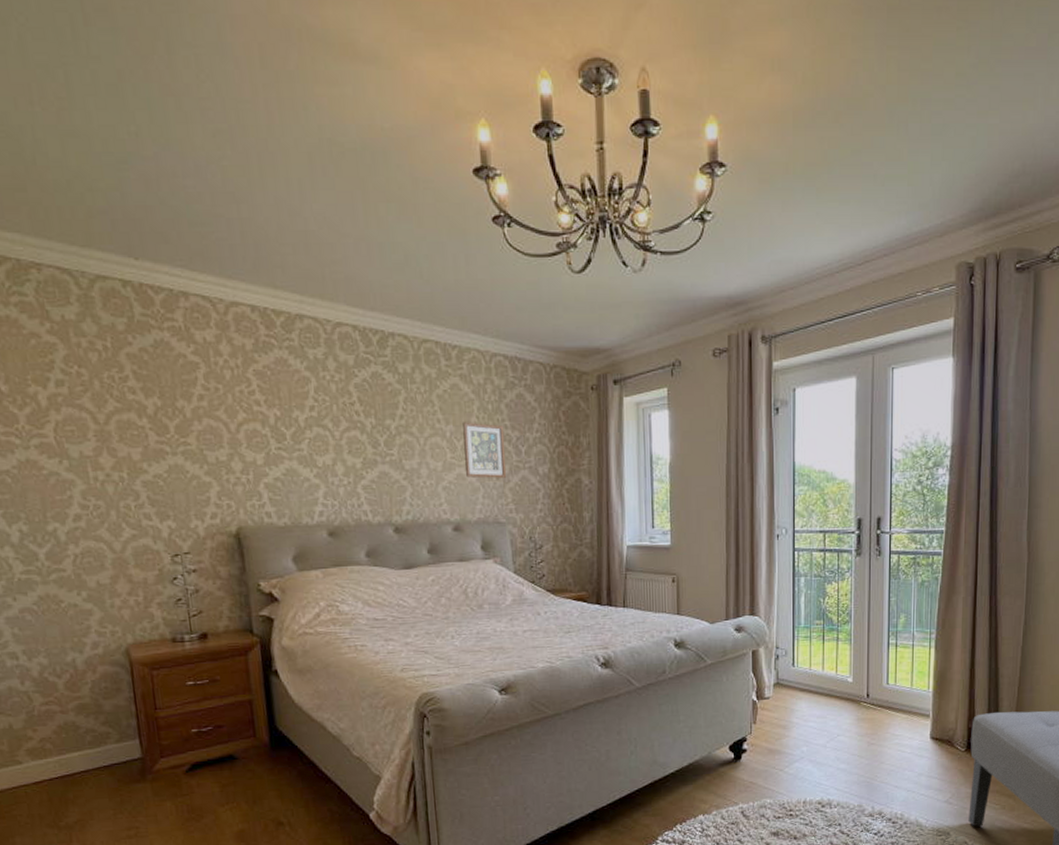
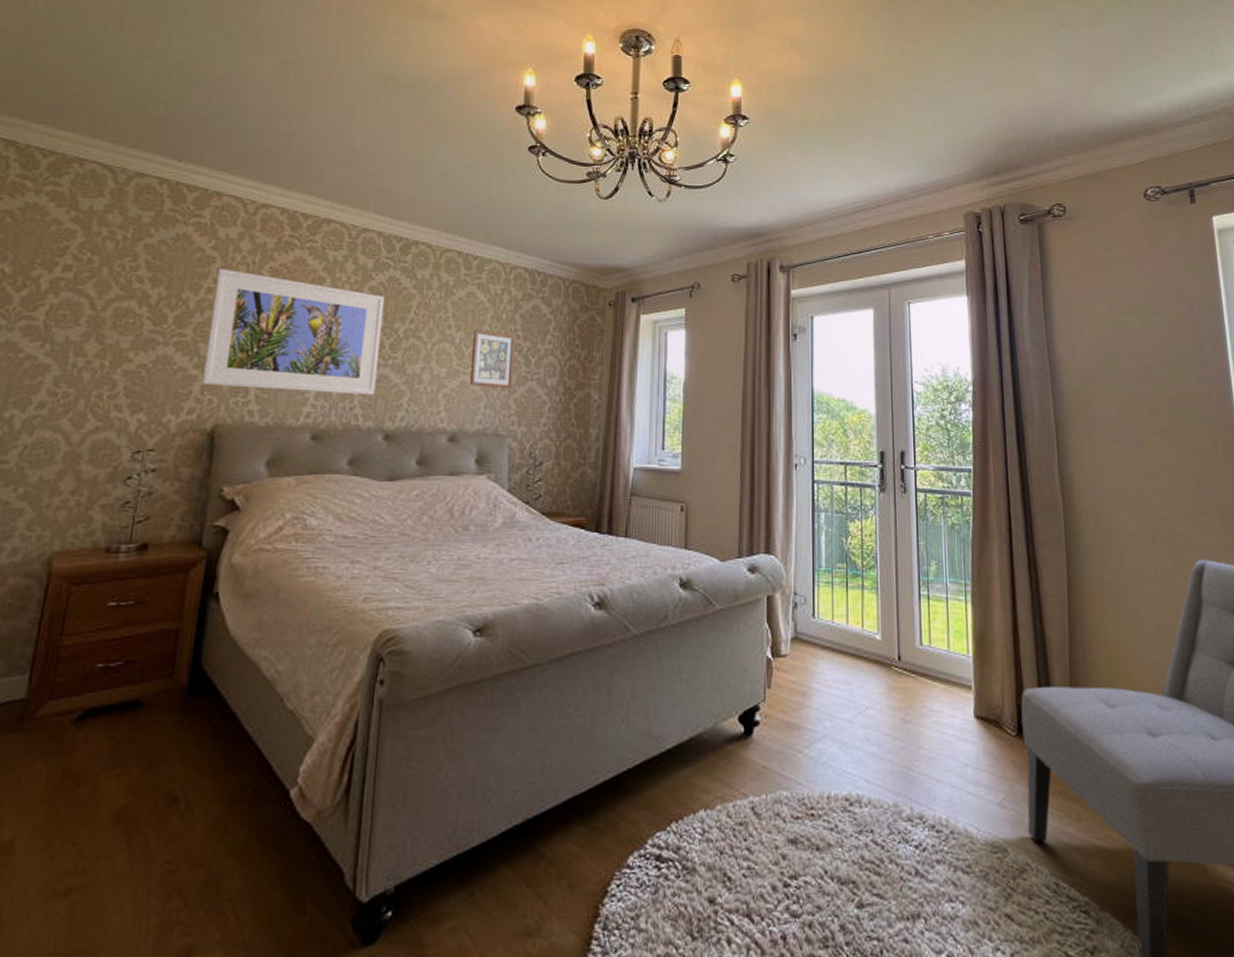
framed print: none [203,374,379,493] -> present [202,268,385,396]

